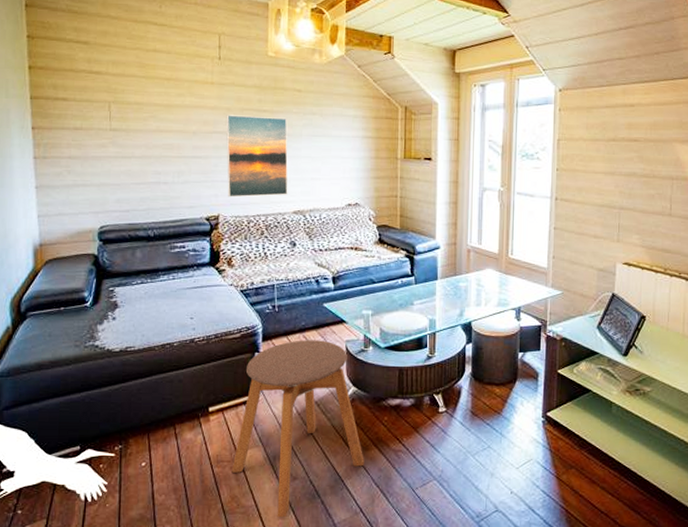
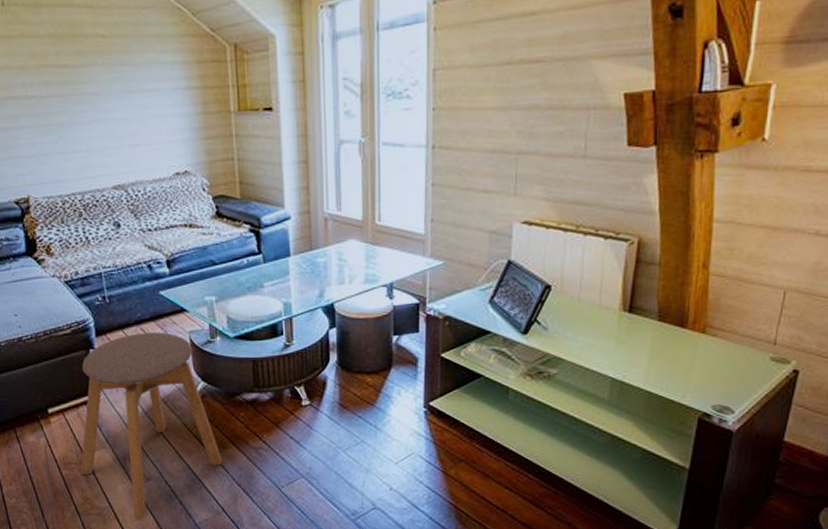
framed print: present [226,115,288,198] -> none [20,72,104,175]

